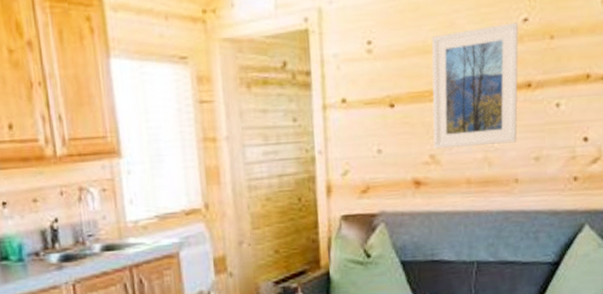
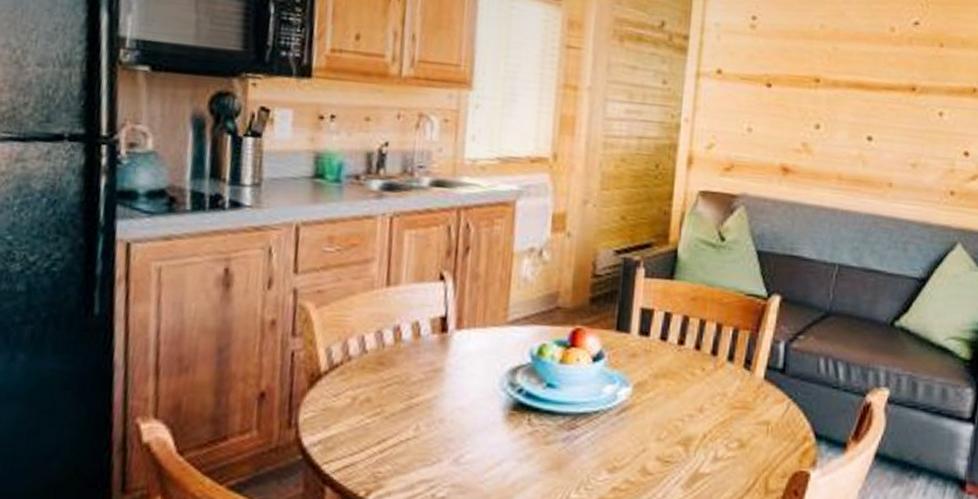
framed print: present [431,23,519,149] -> none [807,23,909,145]

